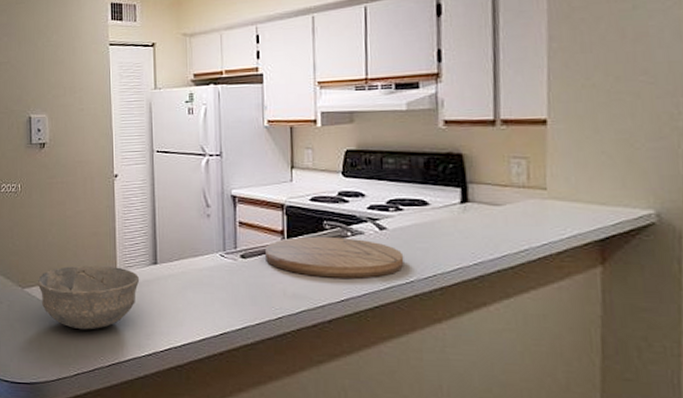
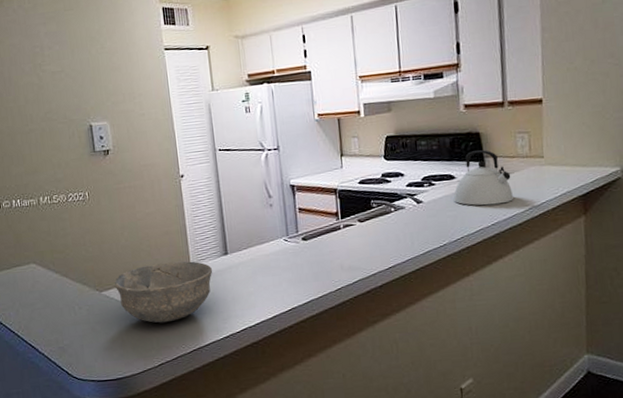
cutting board: present [265,236,404,278] -> none [323,213,438,250]
kettle: none [426,174,504,240] -> present [454,150,513,206]

